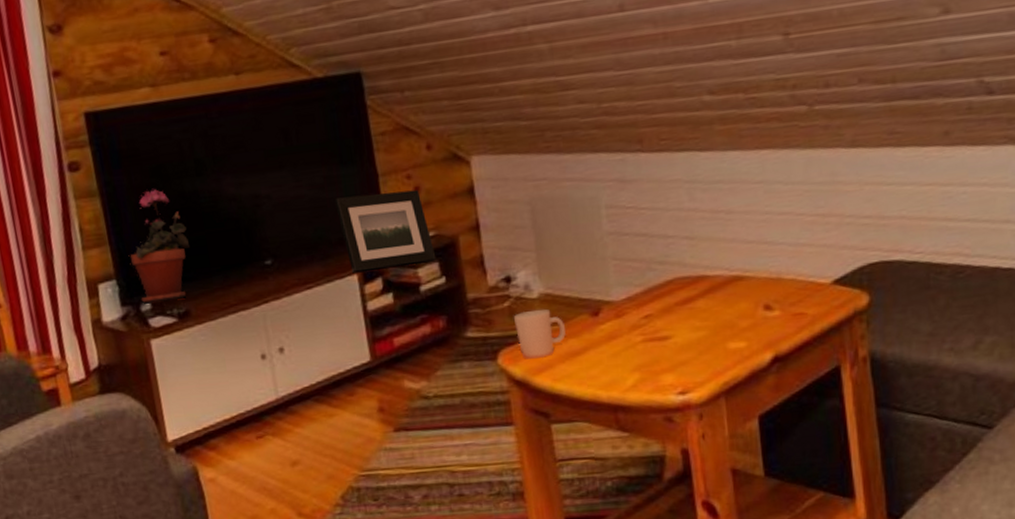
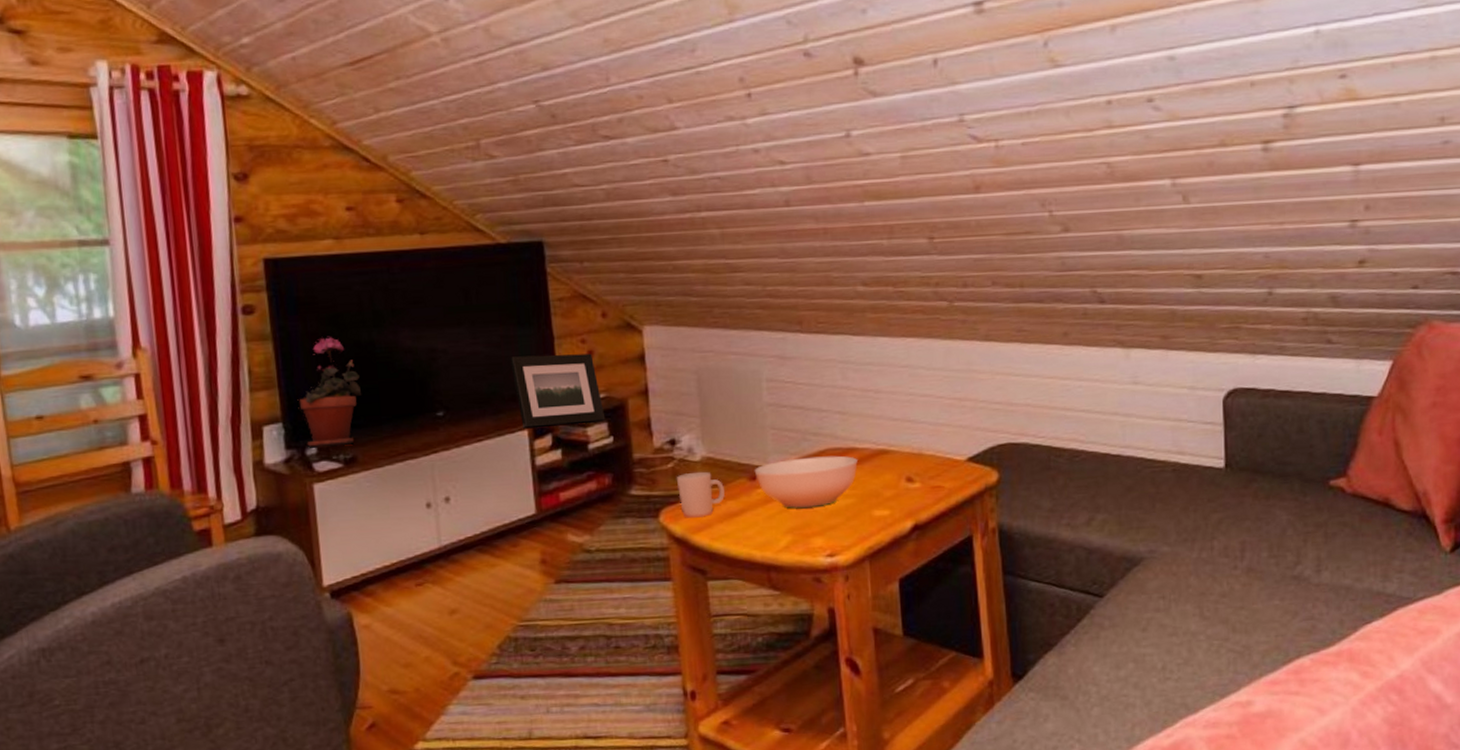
bowl: none [596,285,709,344] -> present [754,455,858,508]

